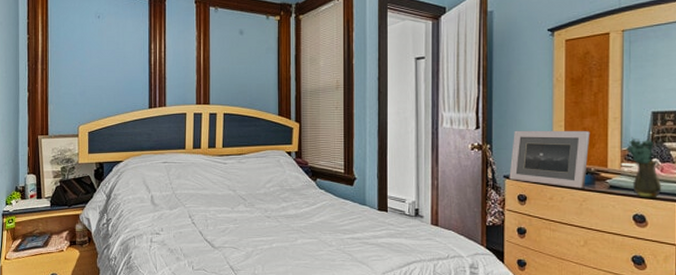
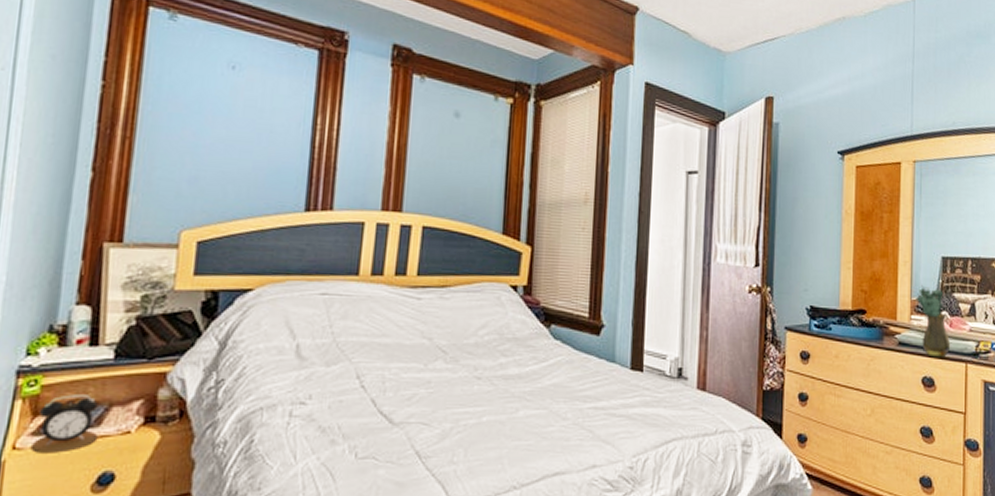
alarm clock: none [14,228,47,262] -> present [32,394,99,453]
picture frame: present [509,130,590,189] -> none [791,270,880,345]

